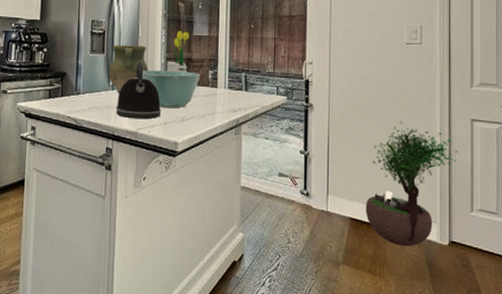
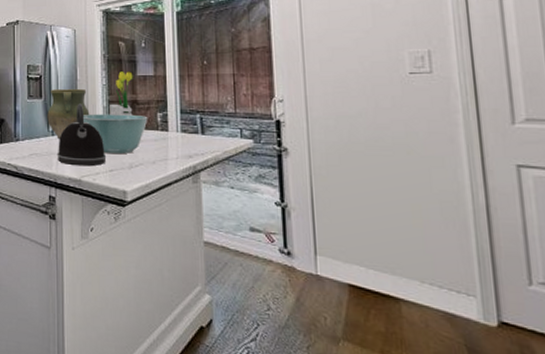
potted tree: present [365,121,457,247] -> none [368,167,499,325]

